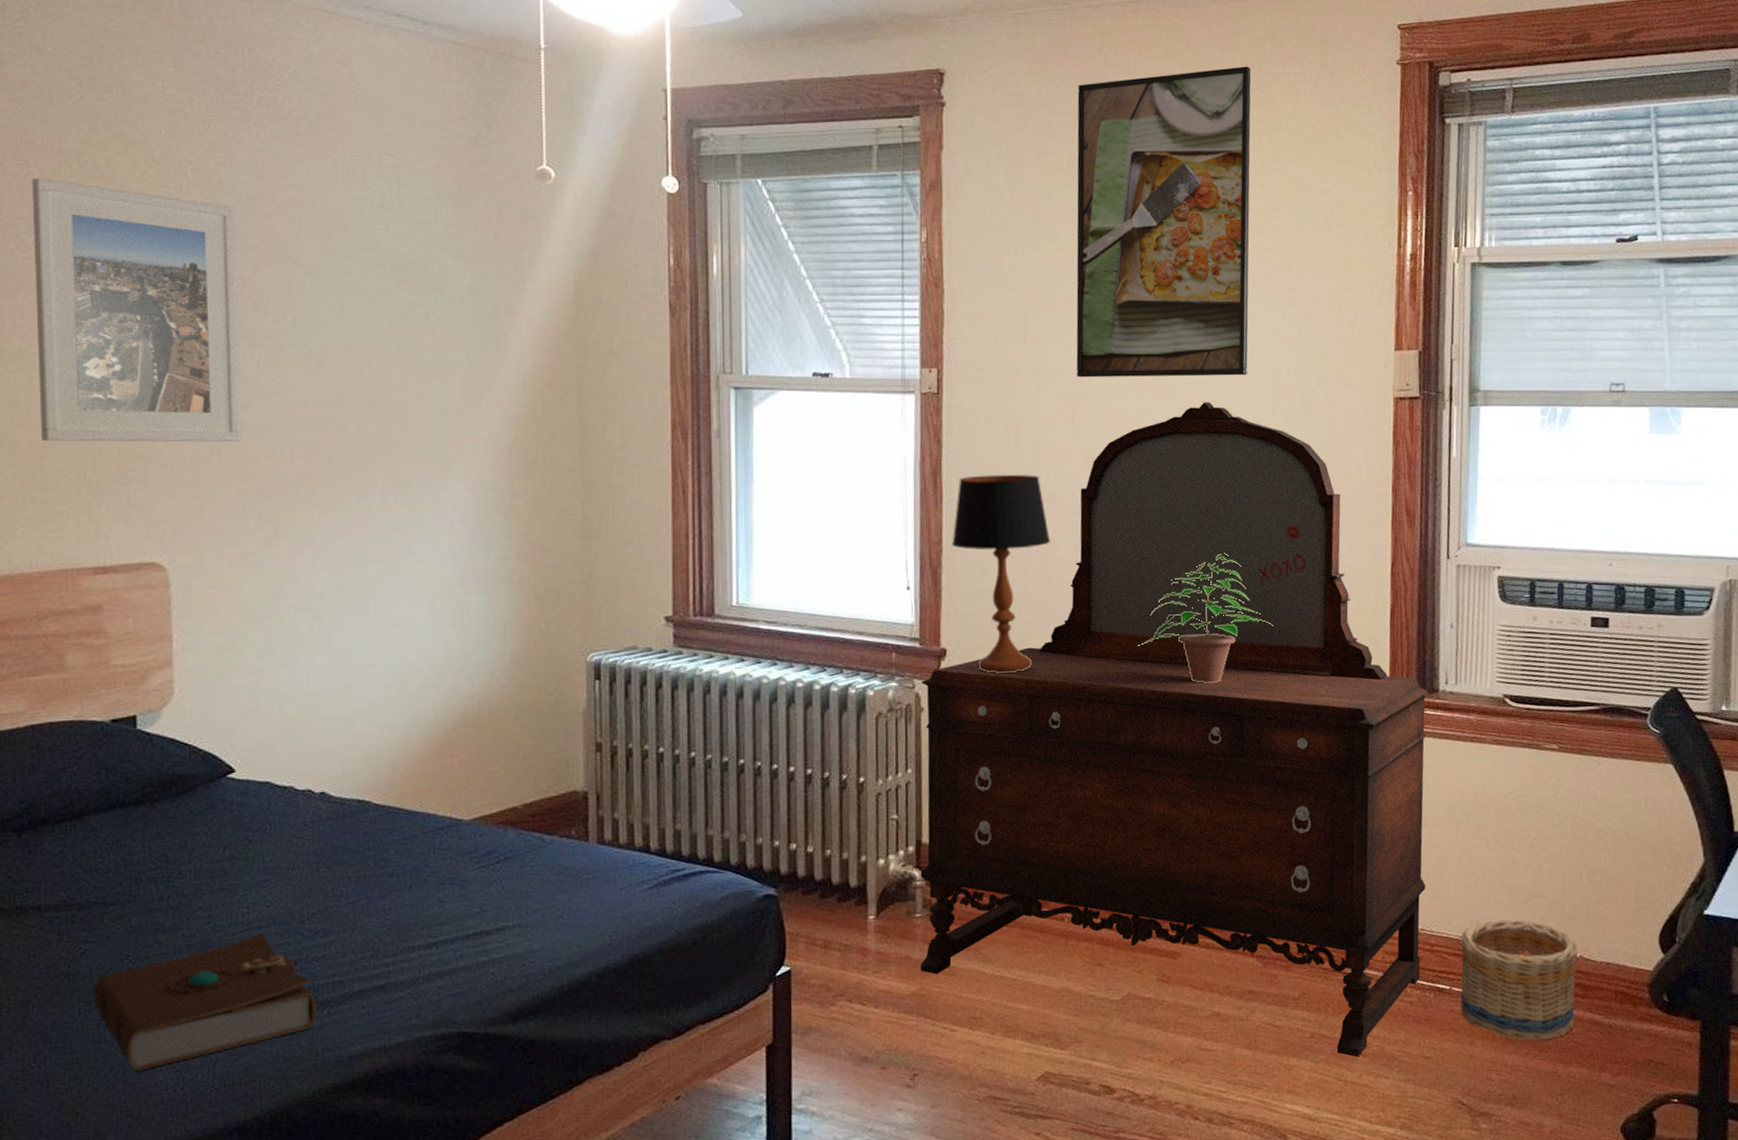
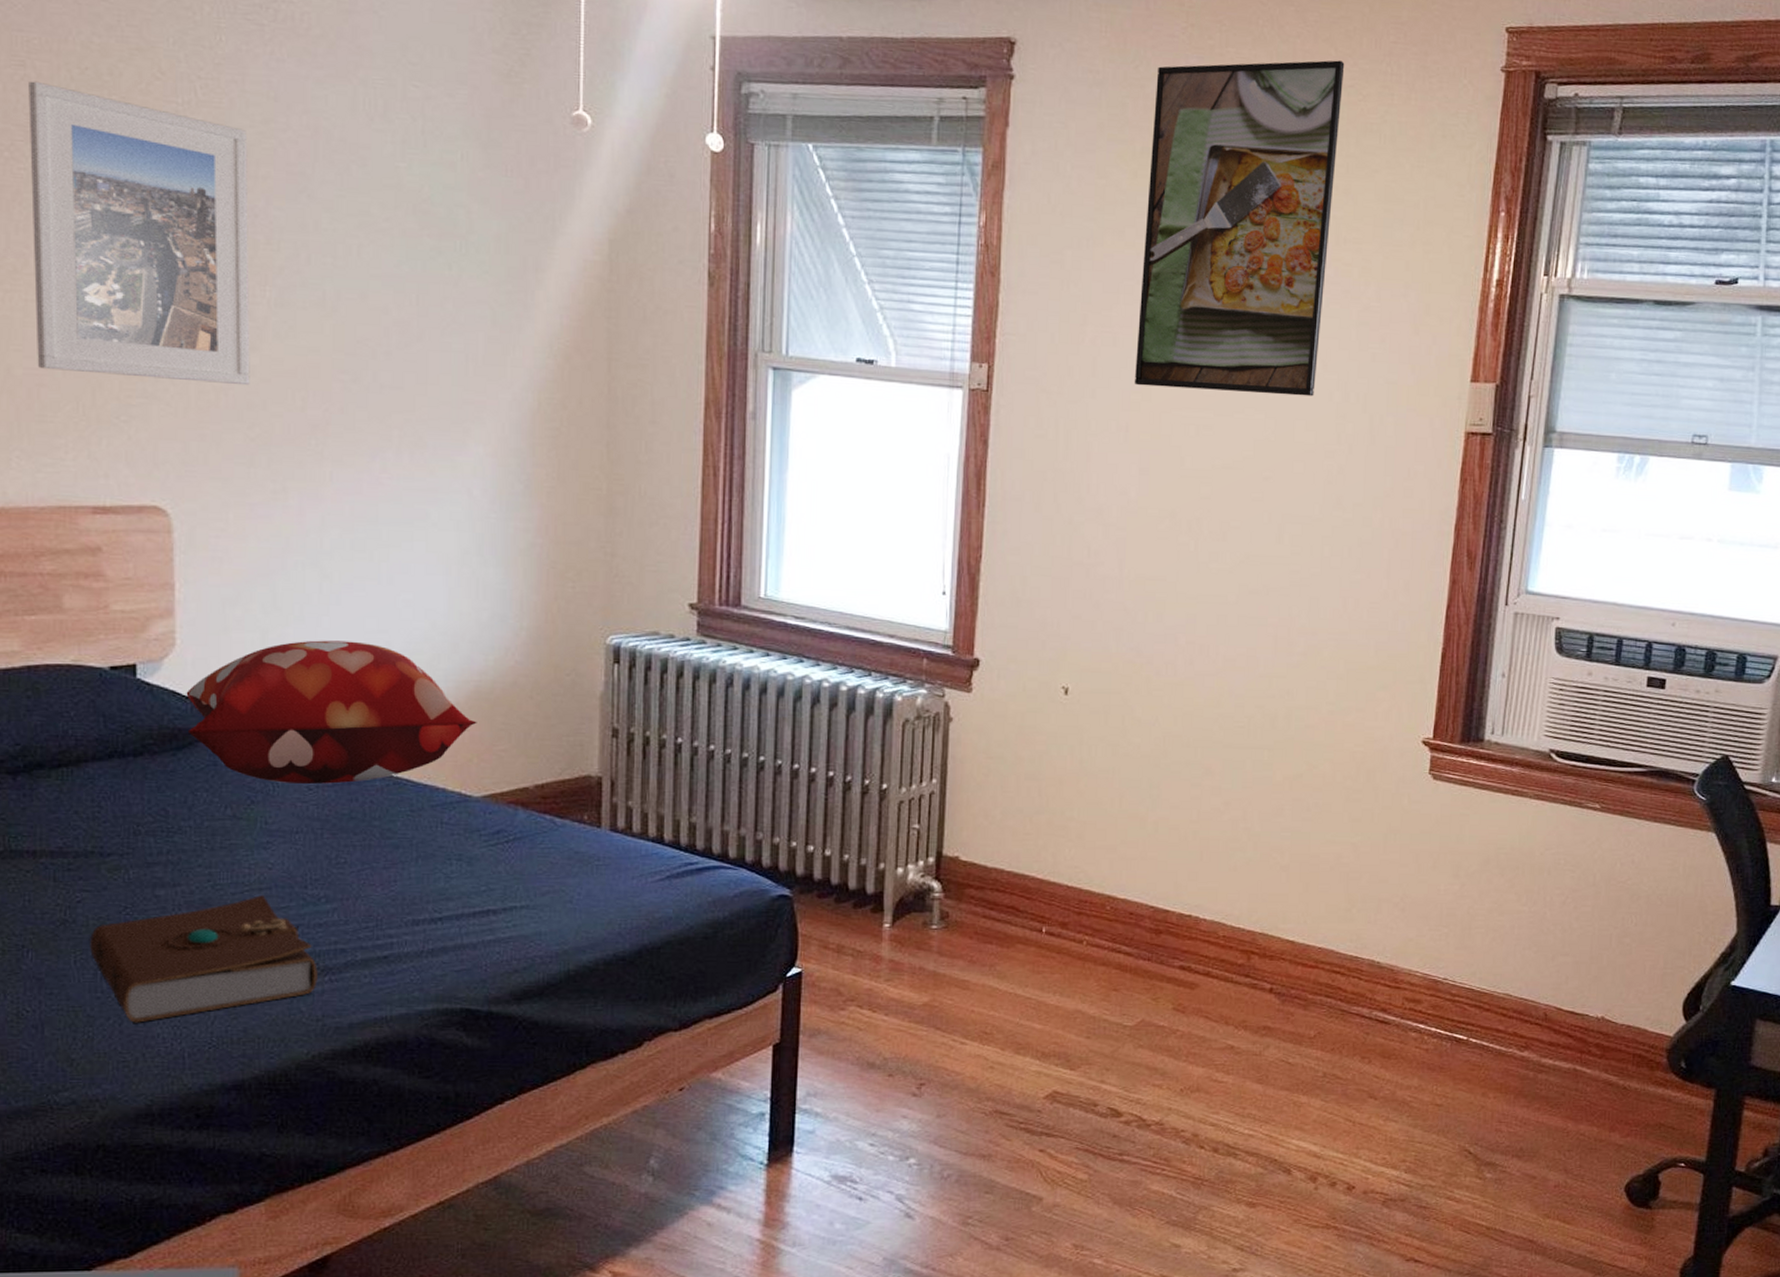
decorative pillow: none [184,677,465,821] -> present [186,640,477,784]
dresser: present [920,402,1429,1057] -> none [934,421,1474,1100]
table lamp: present [952,474,1051,673] -> none [992,480,1096,689]
potted plant: present [1136,553,1273,683] -> none [1176,581,1320,715]
basket: present [1460,919,1577,1041] -> none [1475,975,1599,1097]

